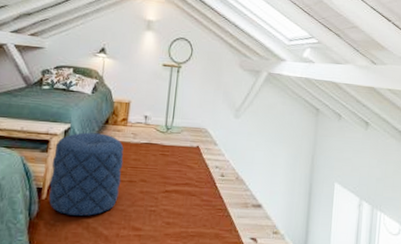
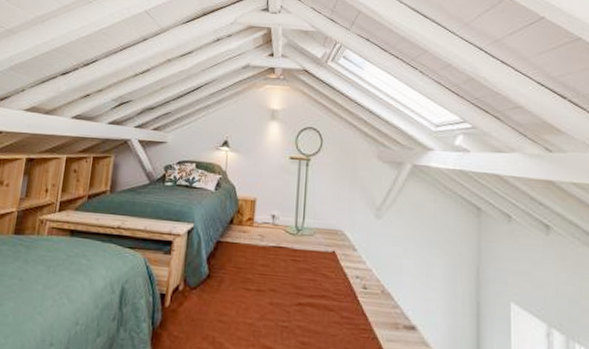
pouf: present [49,132,124,216] -> none [172,233,250,329]

